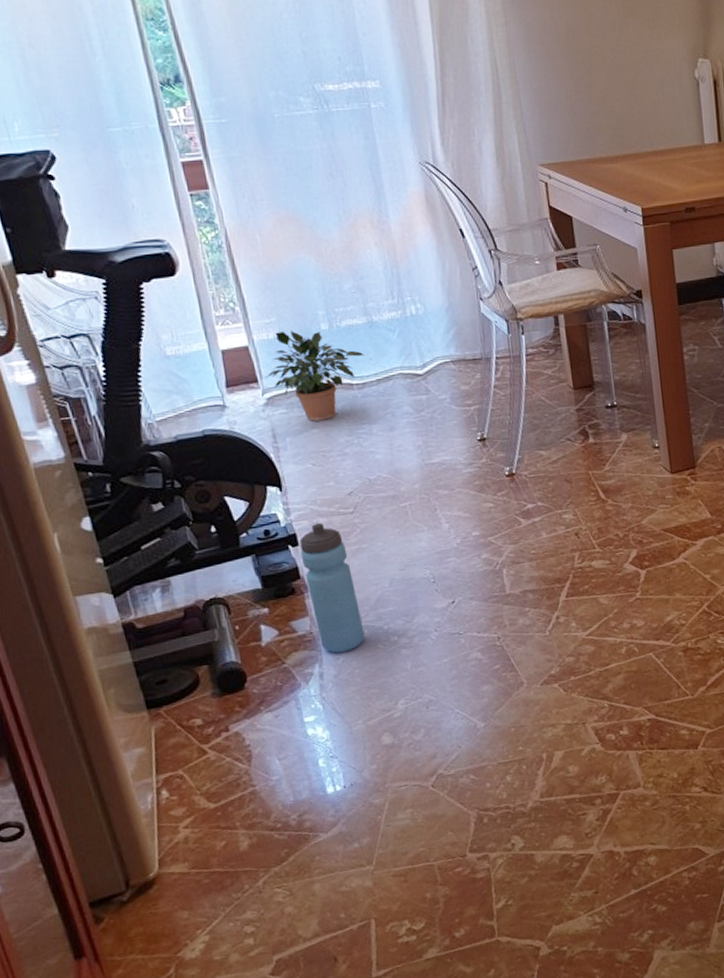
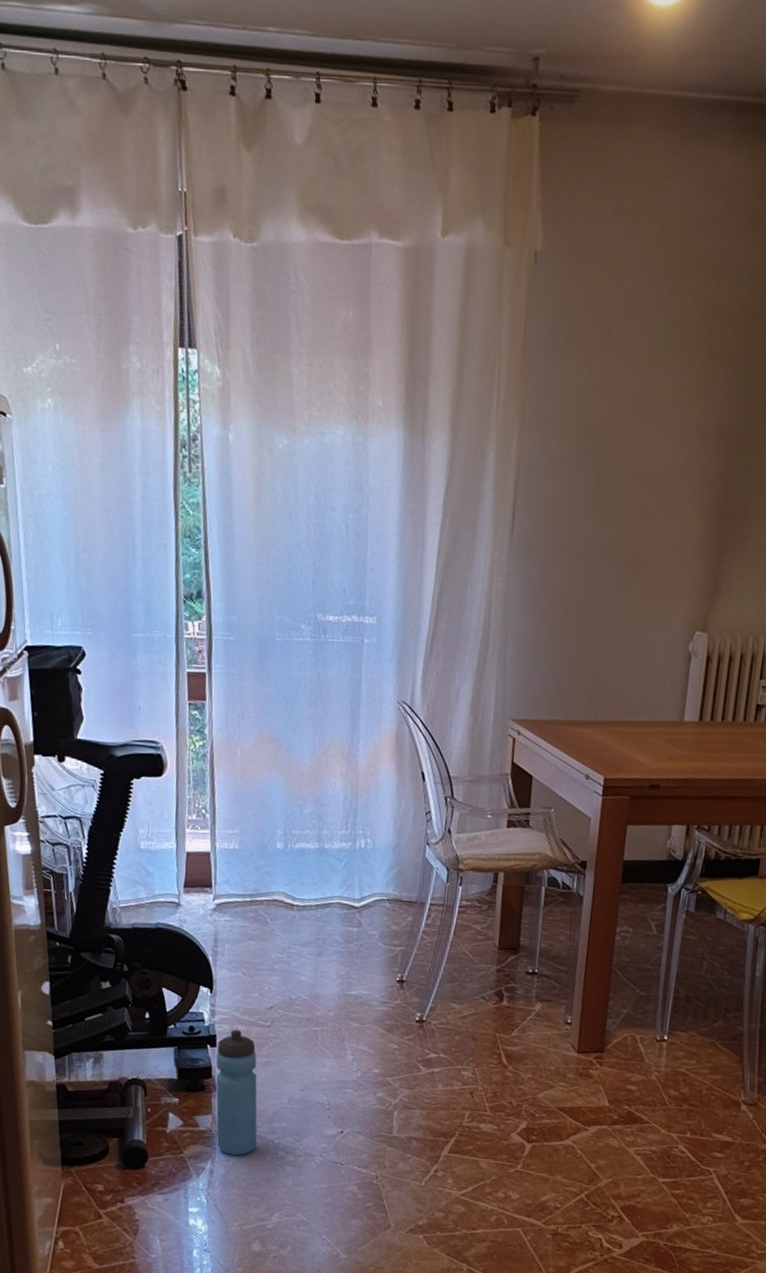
potted plant: present [265,330,365,422] -> none [219,843,310,934]

